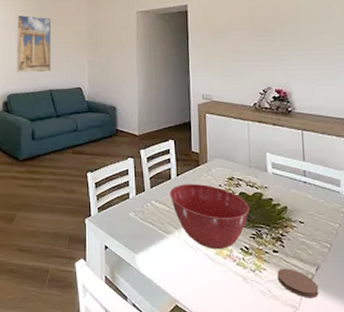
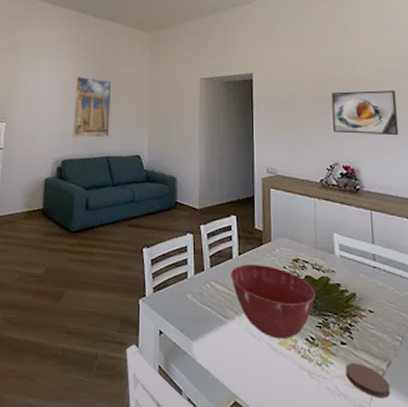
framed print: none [264,16,330,59] -> present [331,90,399,136]

